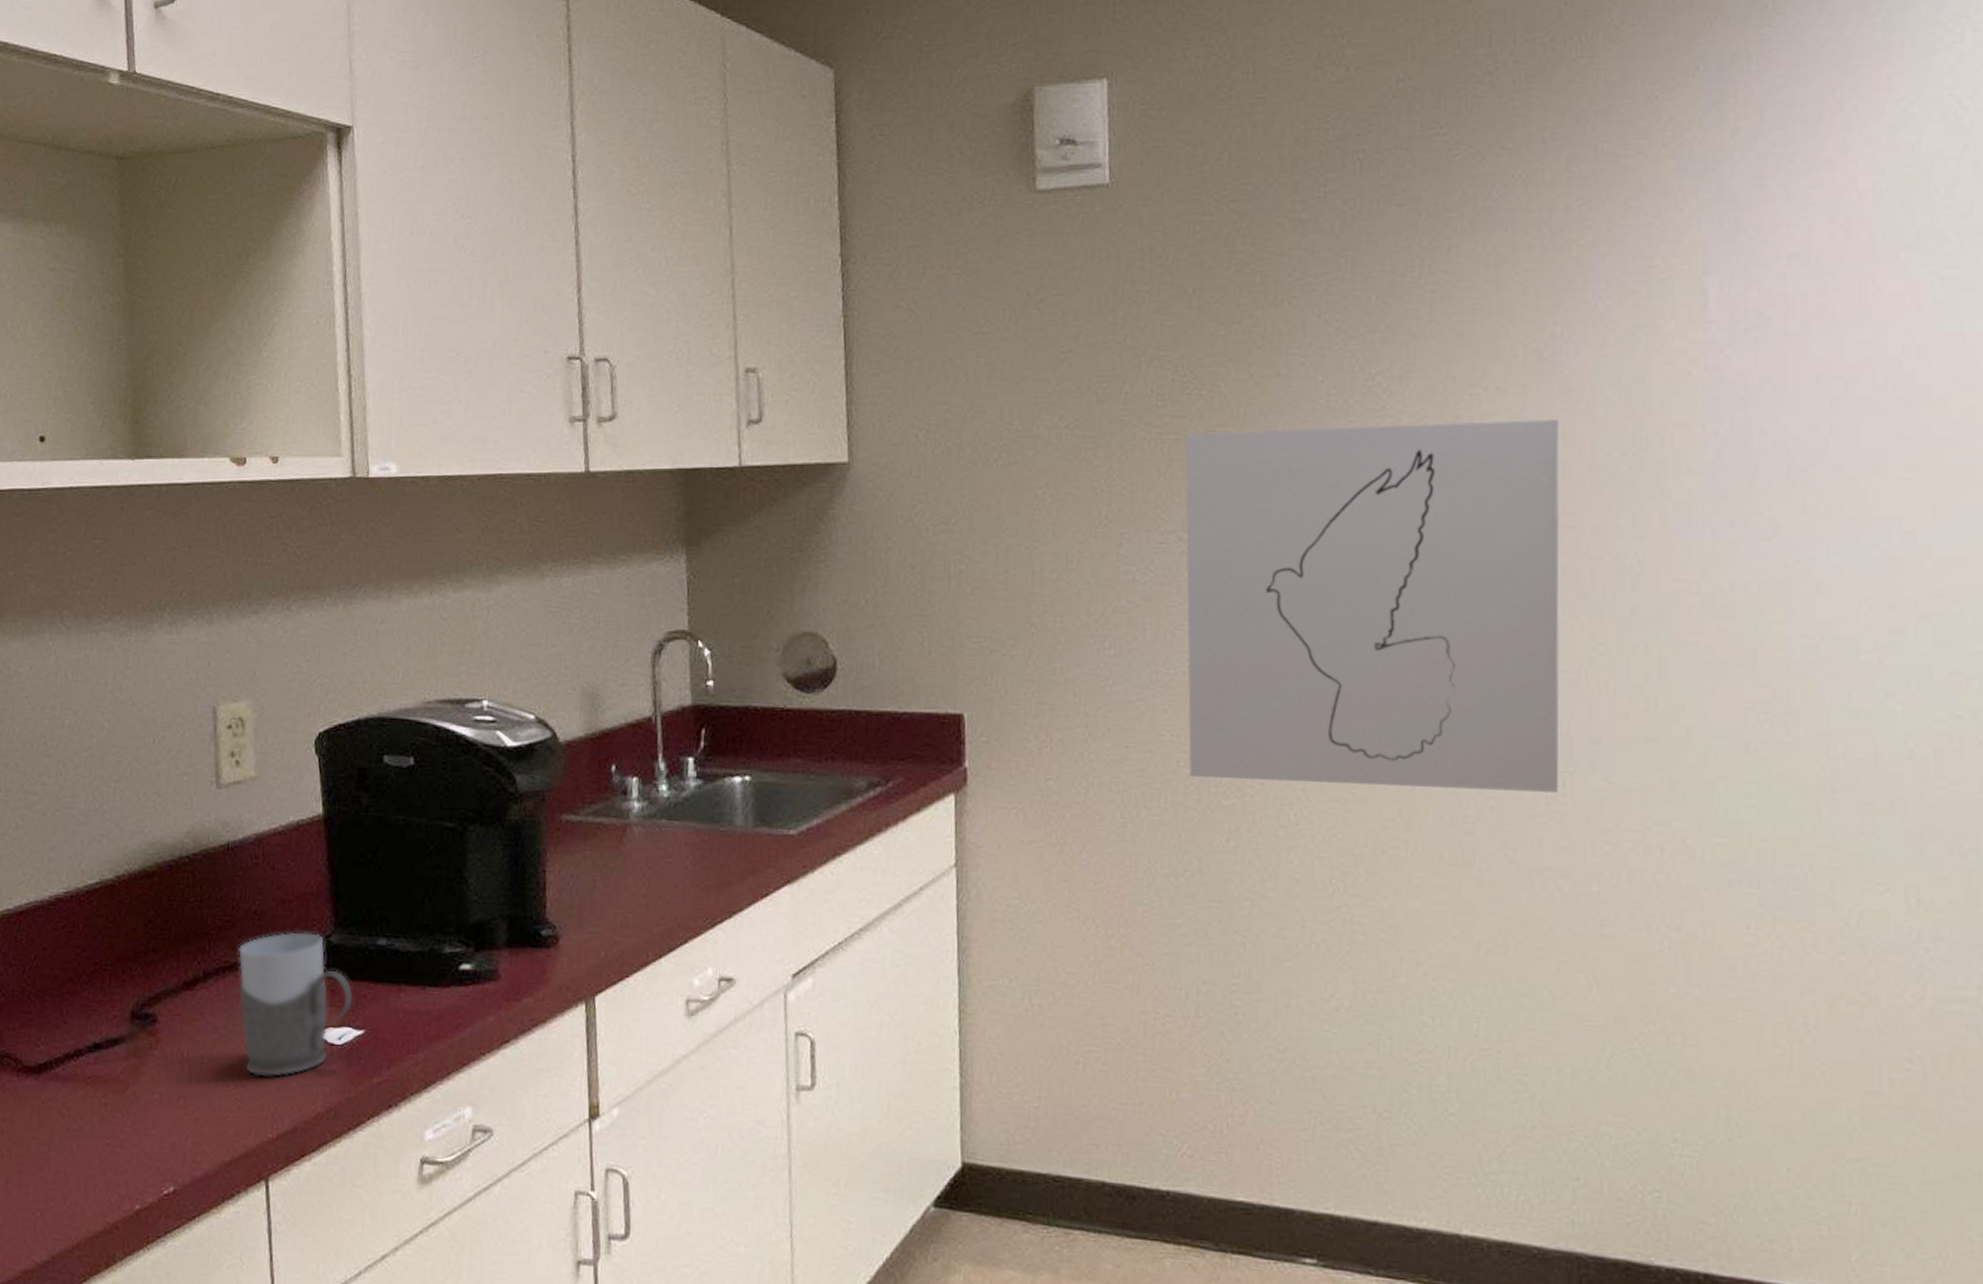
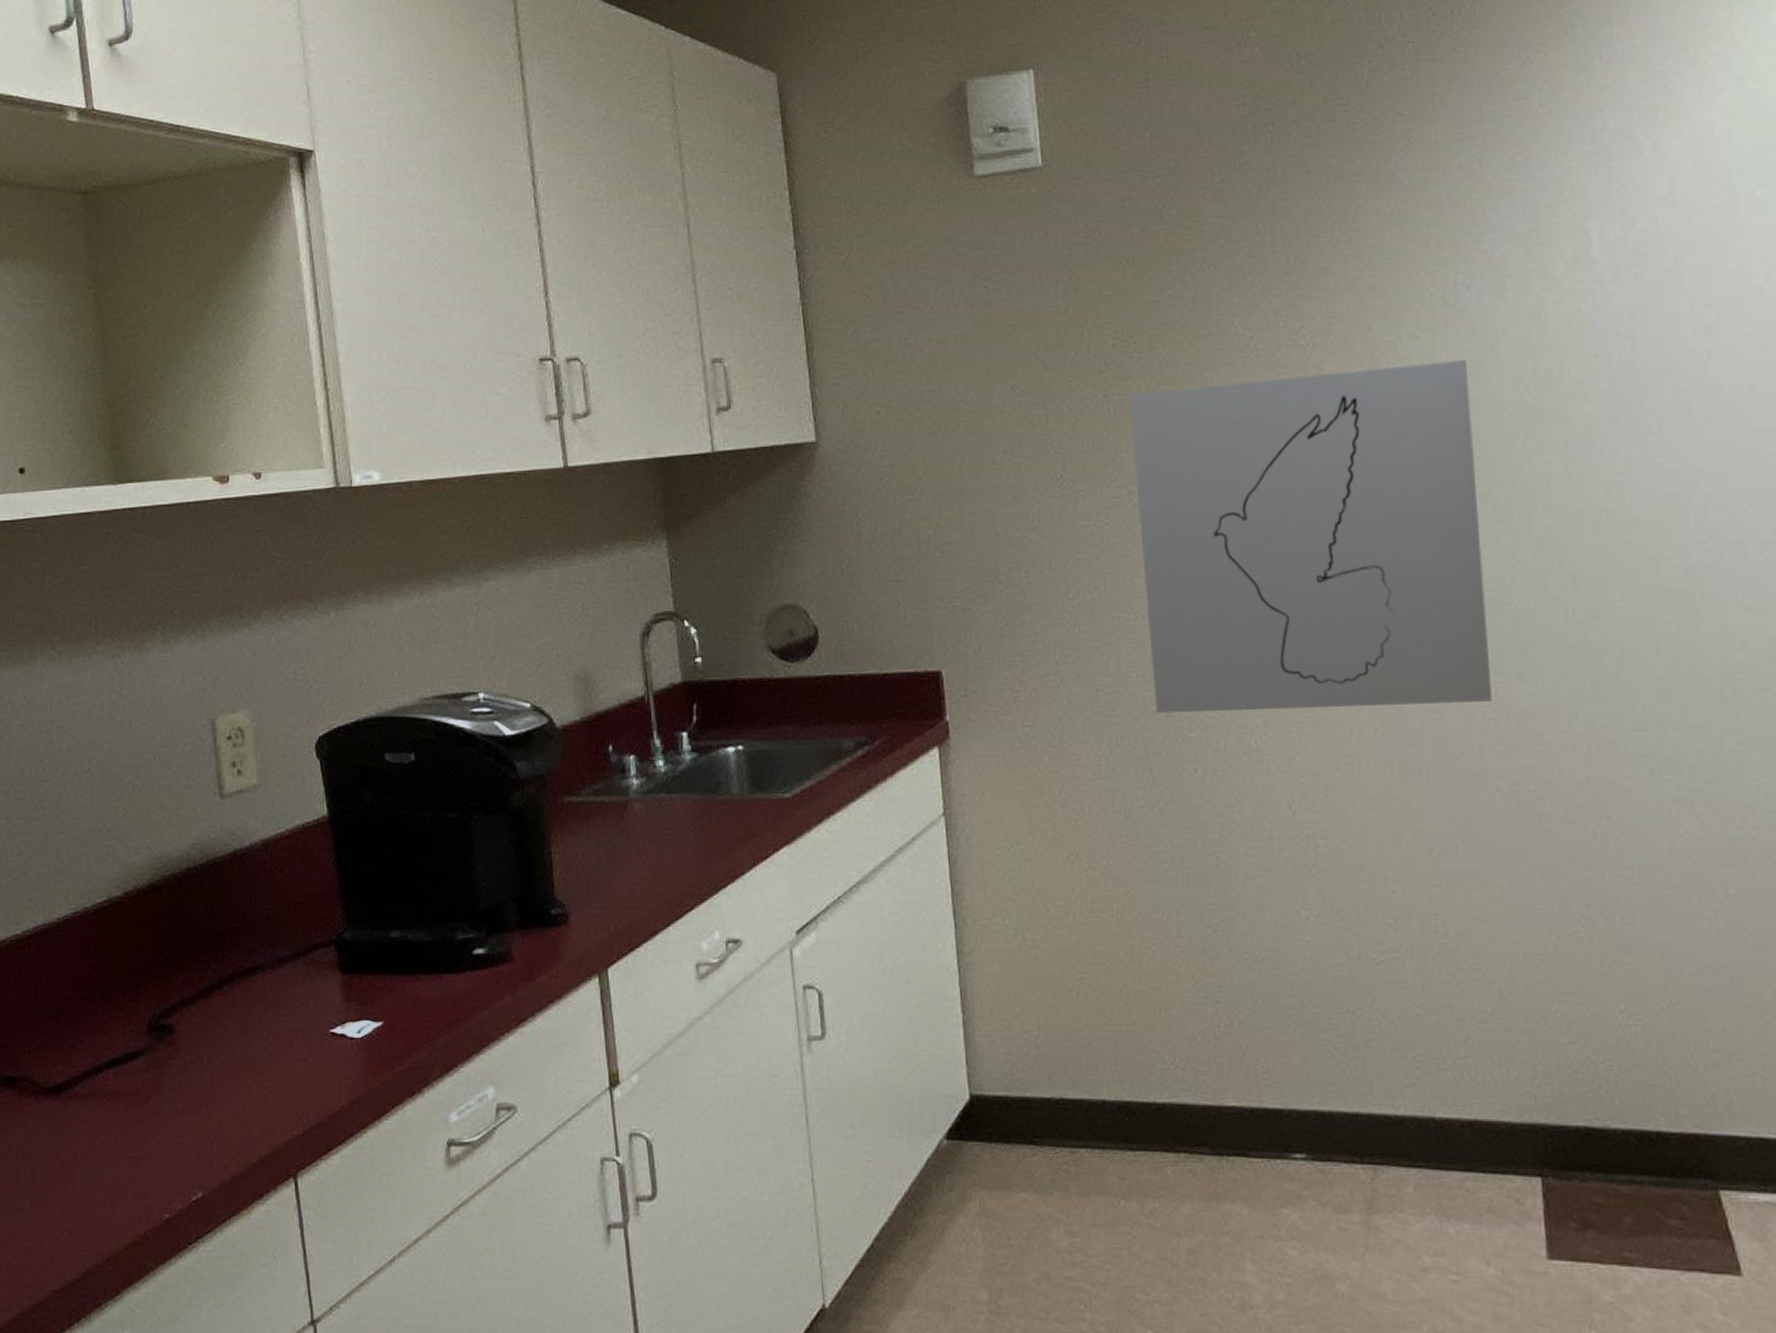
mug: present [238,932,353,1077] -> none [253,932,370,1075]

